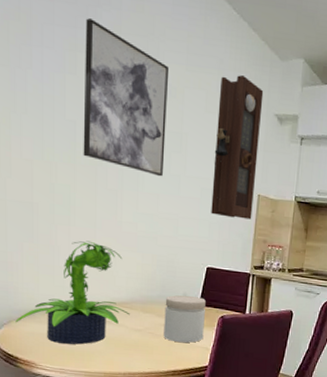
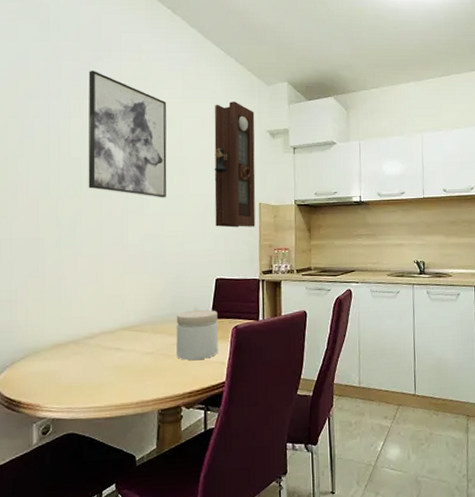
potted plant: present [15,240,130,345] -> none [19,268,140,380]

